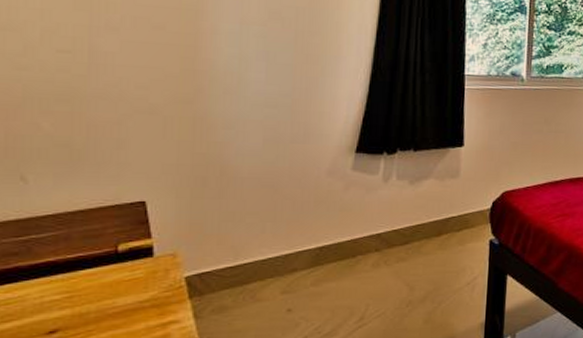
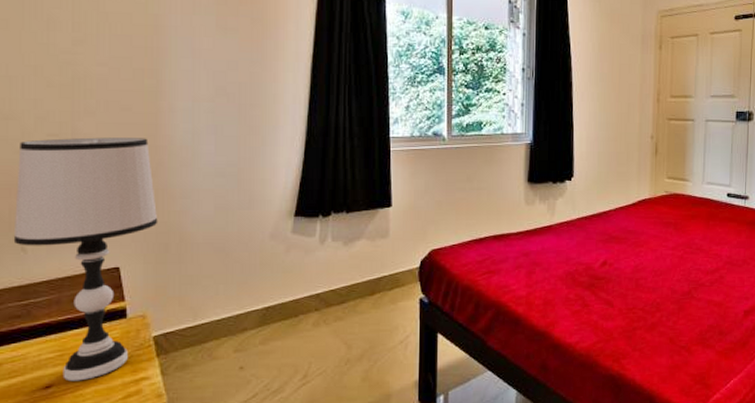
table lamp: none [10,55,195,326] -> present [13,137,158,382]

